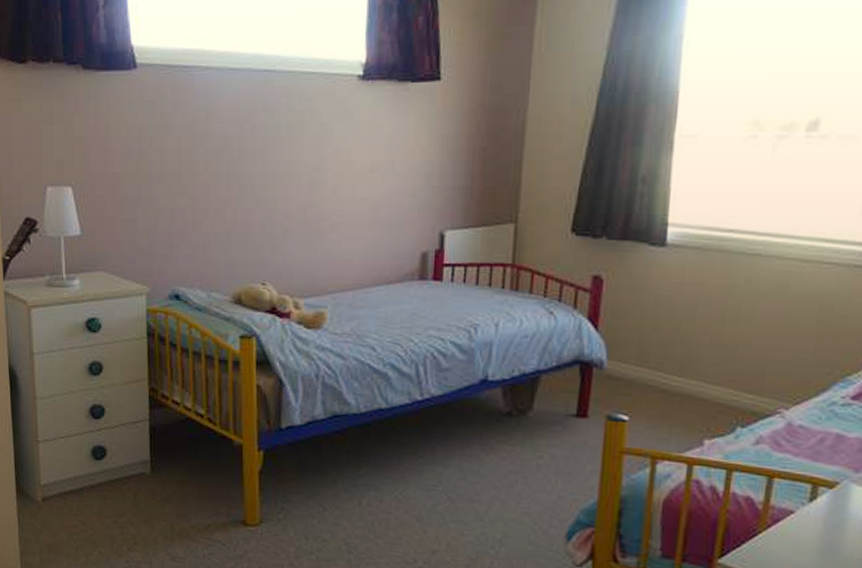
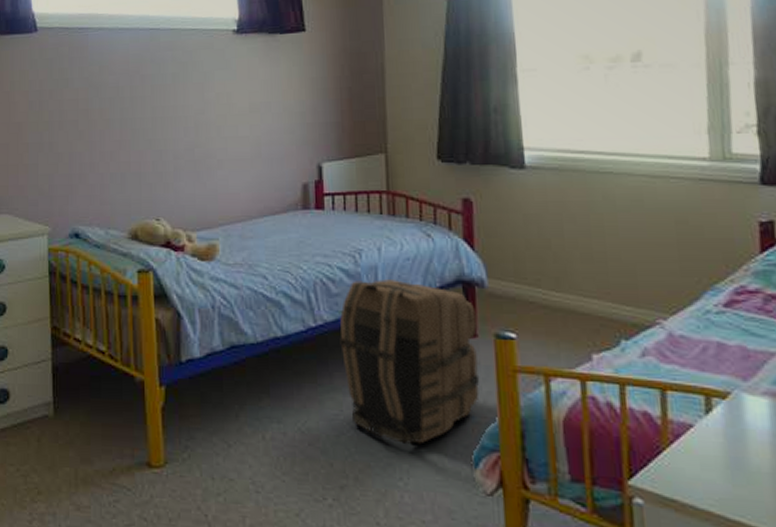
backpack: none [445,356,590,517] -> present [339,279,480,444]

